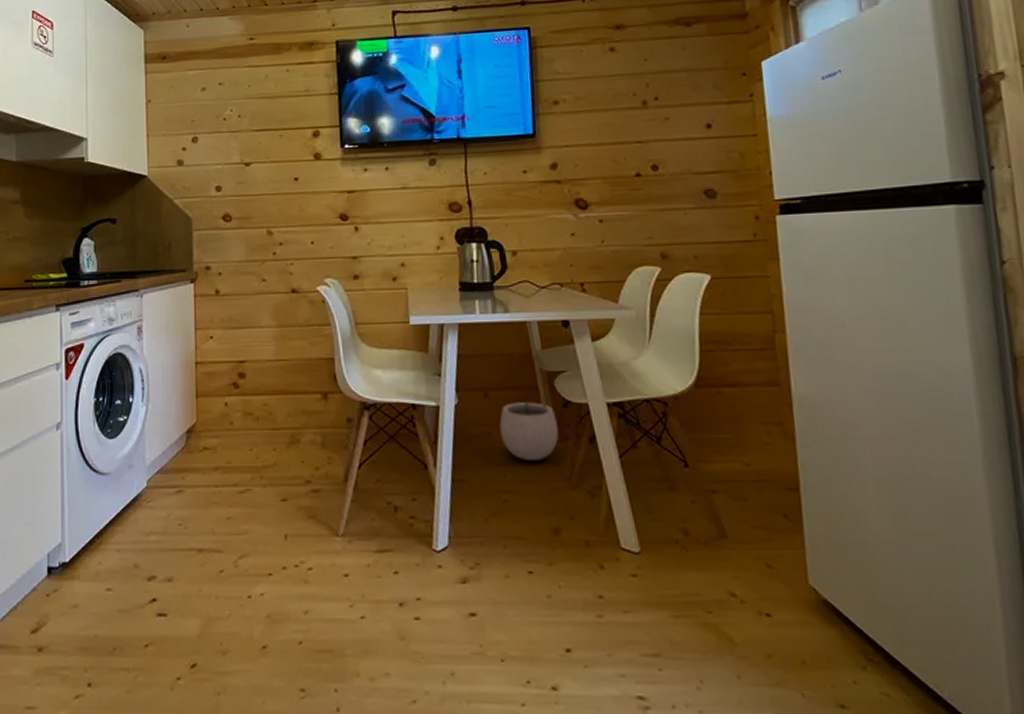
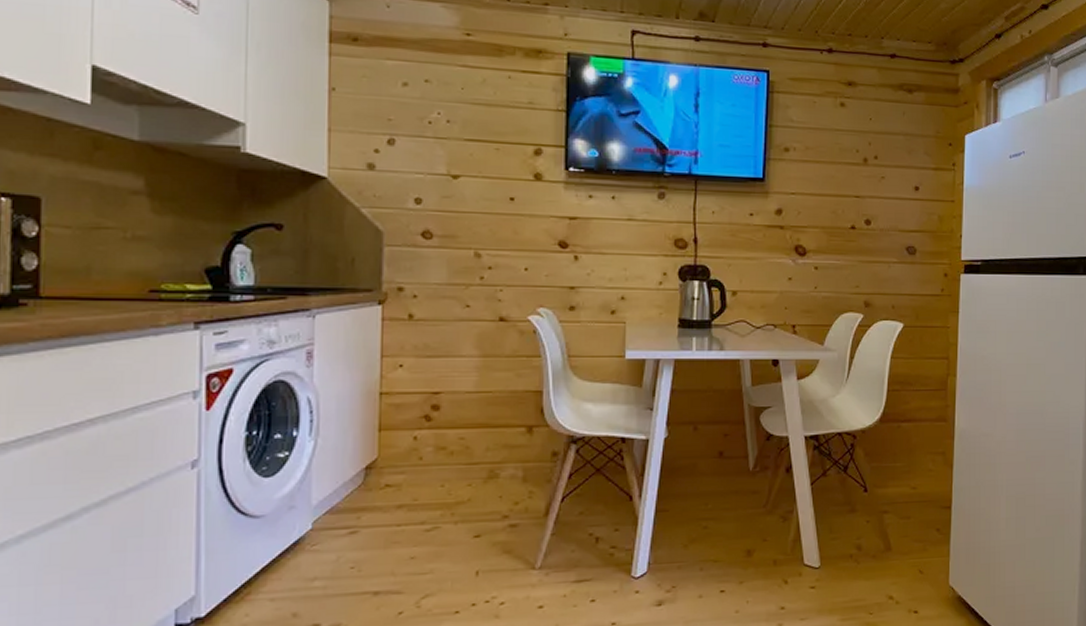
plant pot: present [499,388,559,460] -> none [706,422,760,490]

